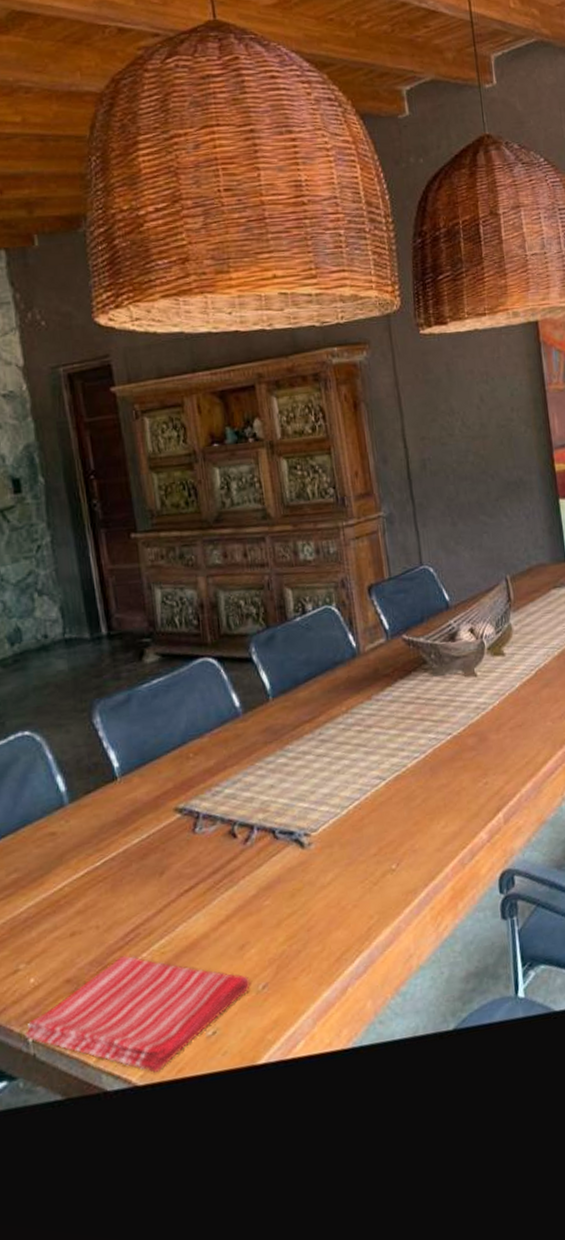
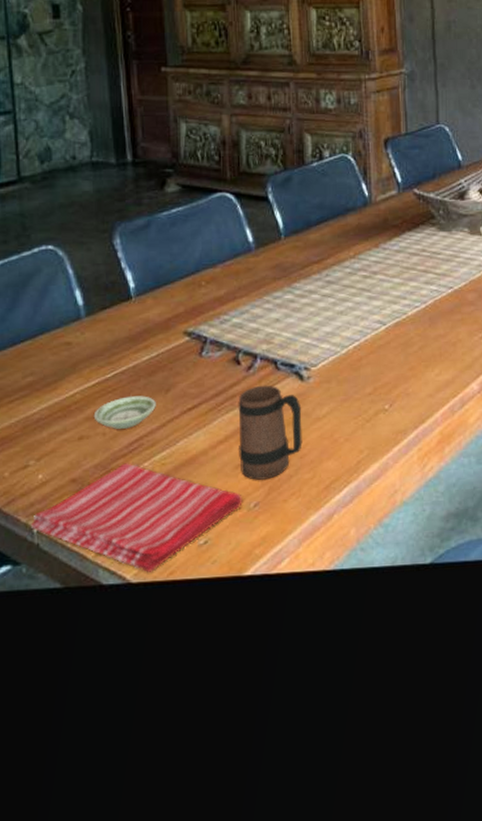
saucer: none [84,881,151,921] -> present [93,396,156,429]
mug: none [237,856,309,960] -> present [238,385,303,481]

